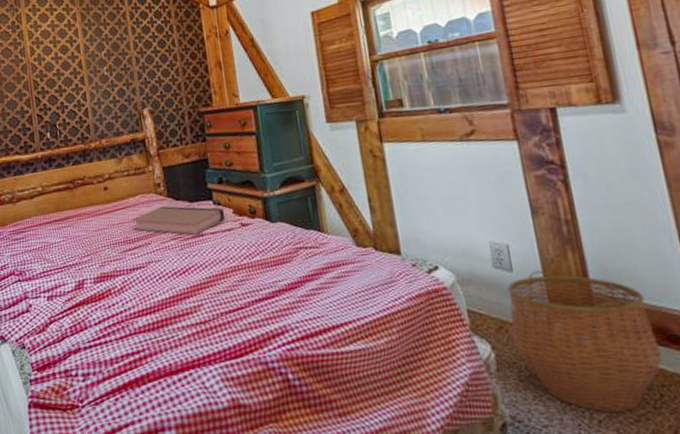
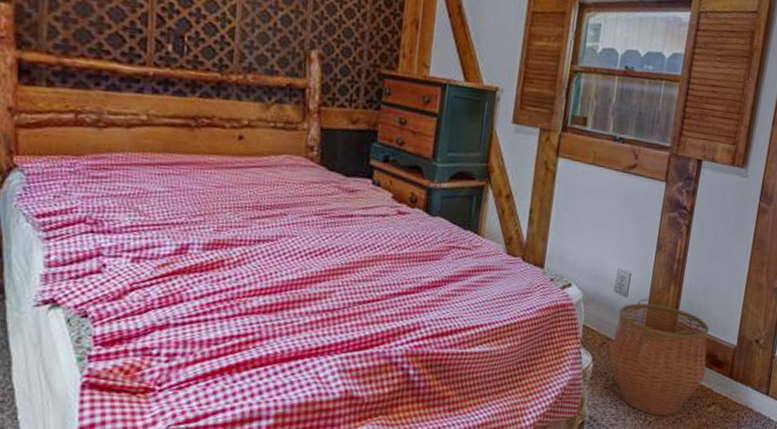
book: present [132,206,225,235] -> none [268,173,383,214]

